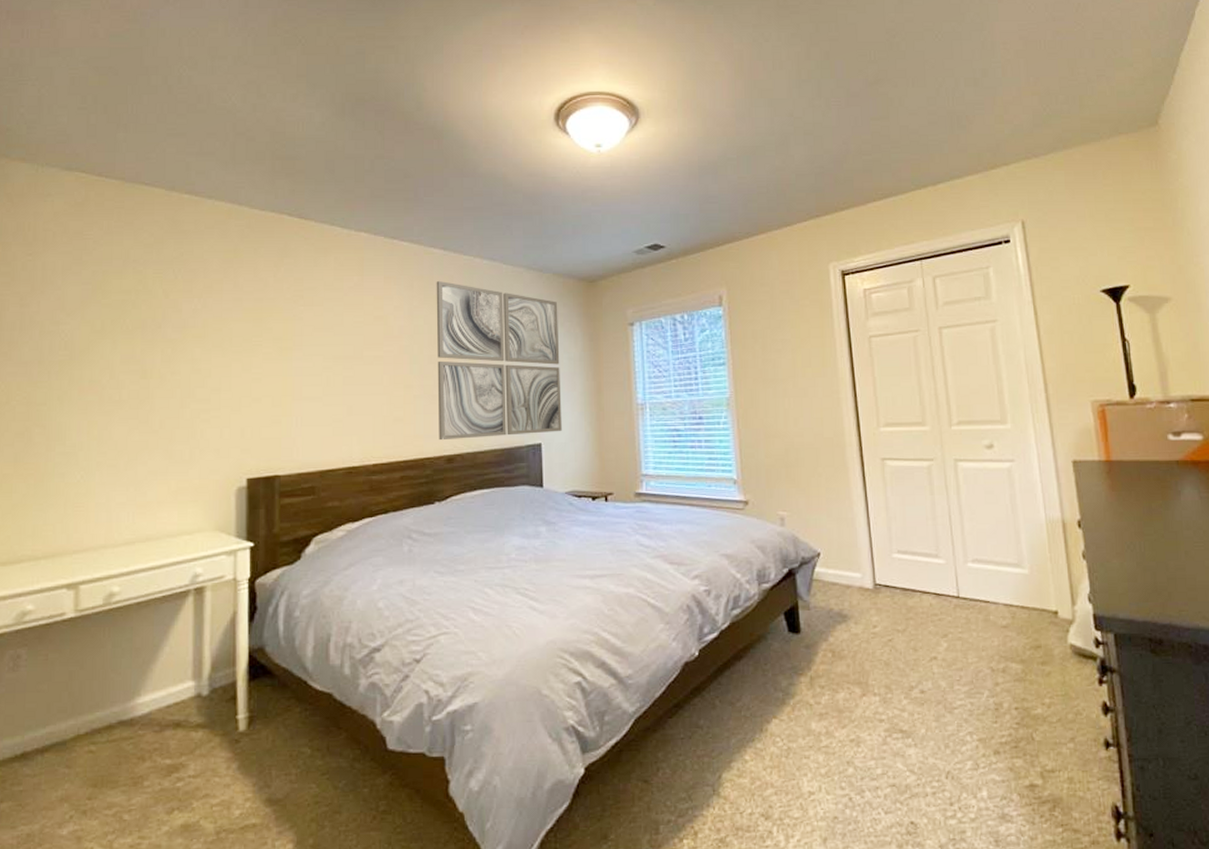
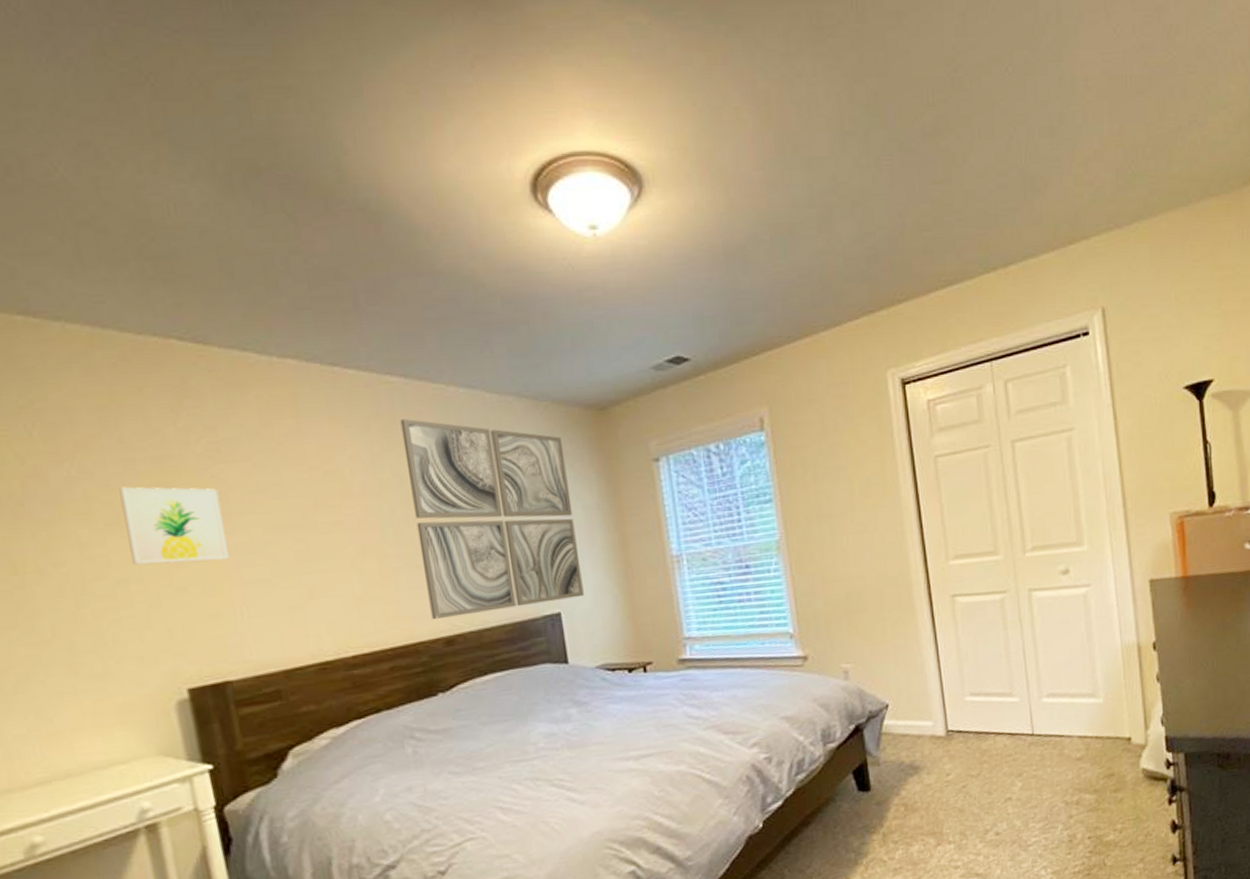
wall art: none [226,319,296,379] -> present [119,486,229,565]

